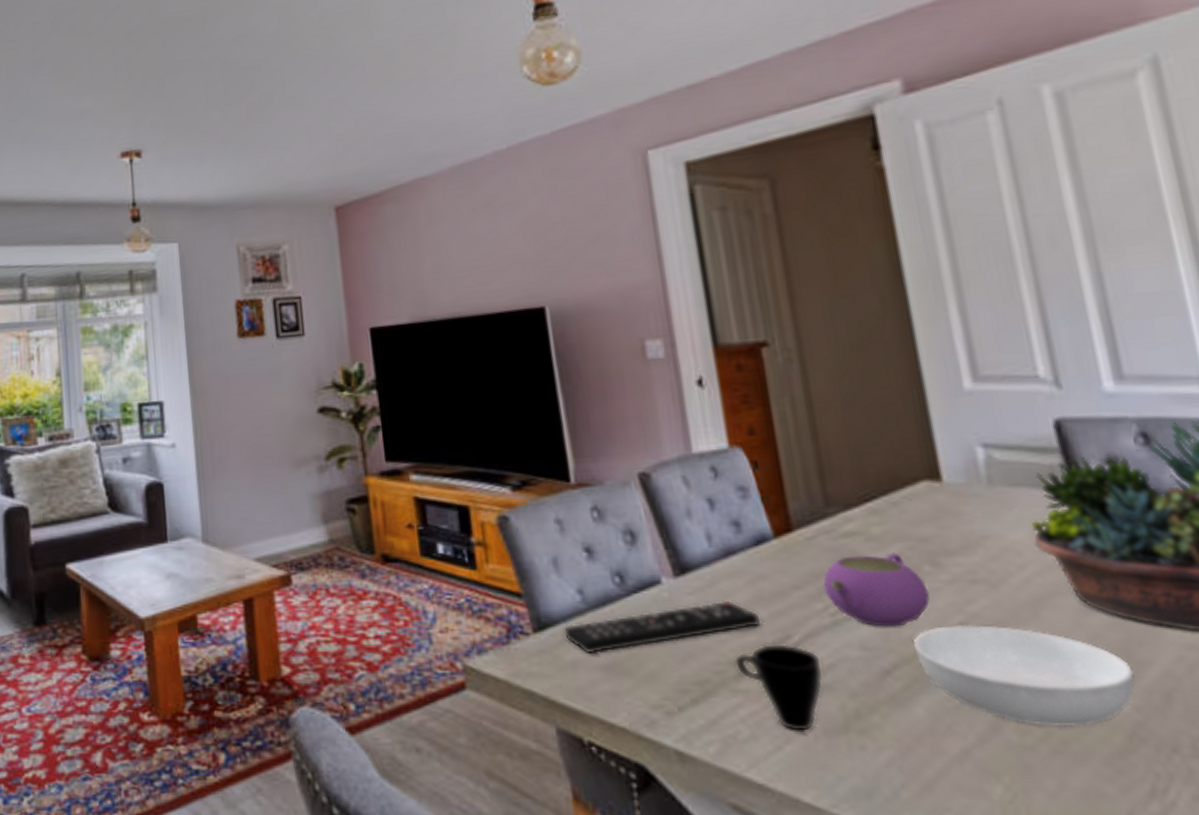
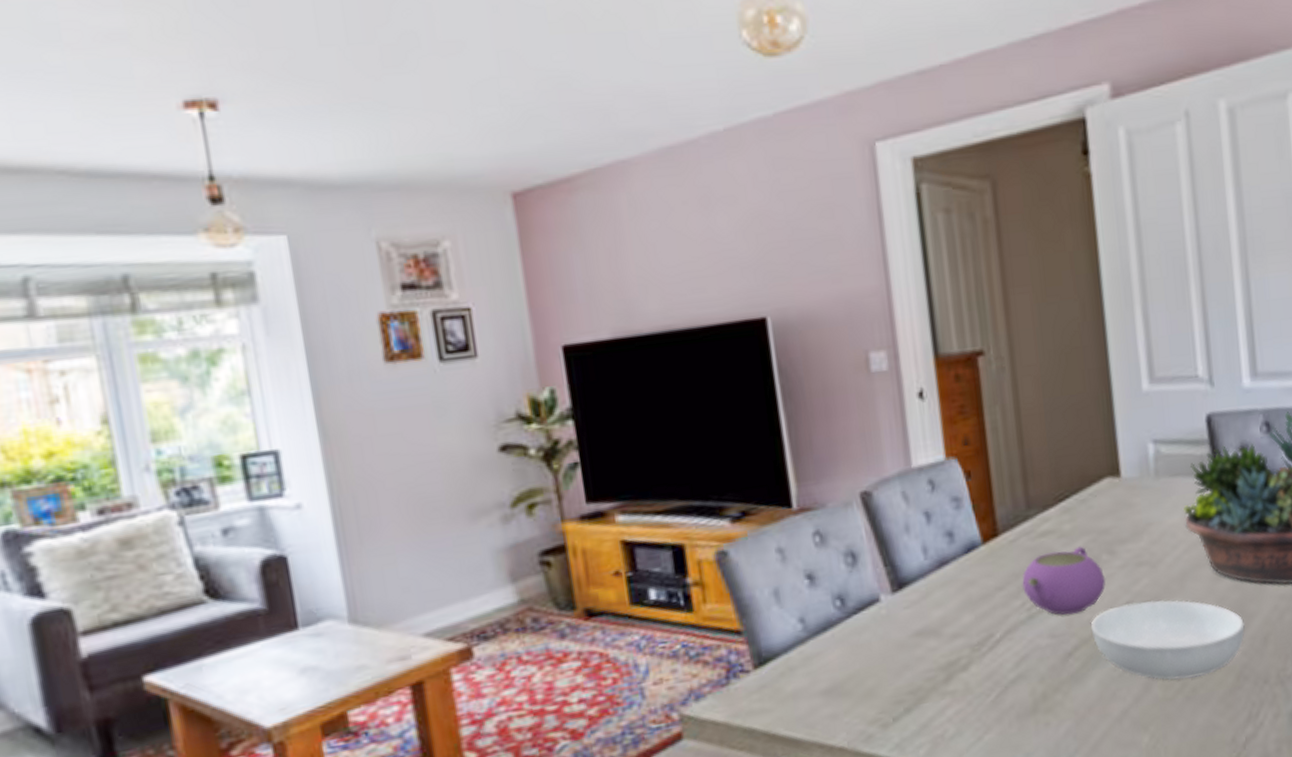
remote control: present [564,600,760,653] -> none [785,609,967,682]
cup: present [735,644,824,731] -> none [945,642,1019,721]

